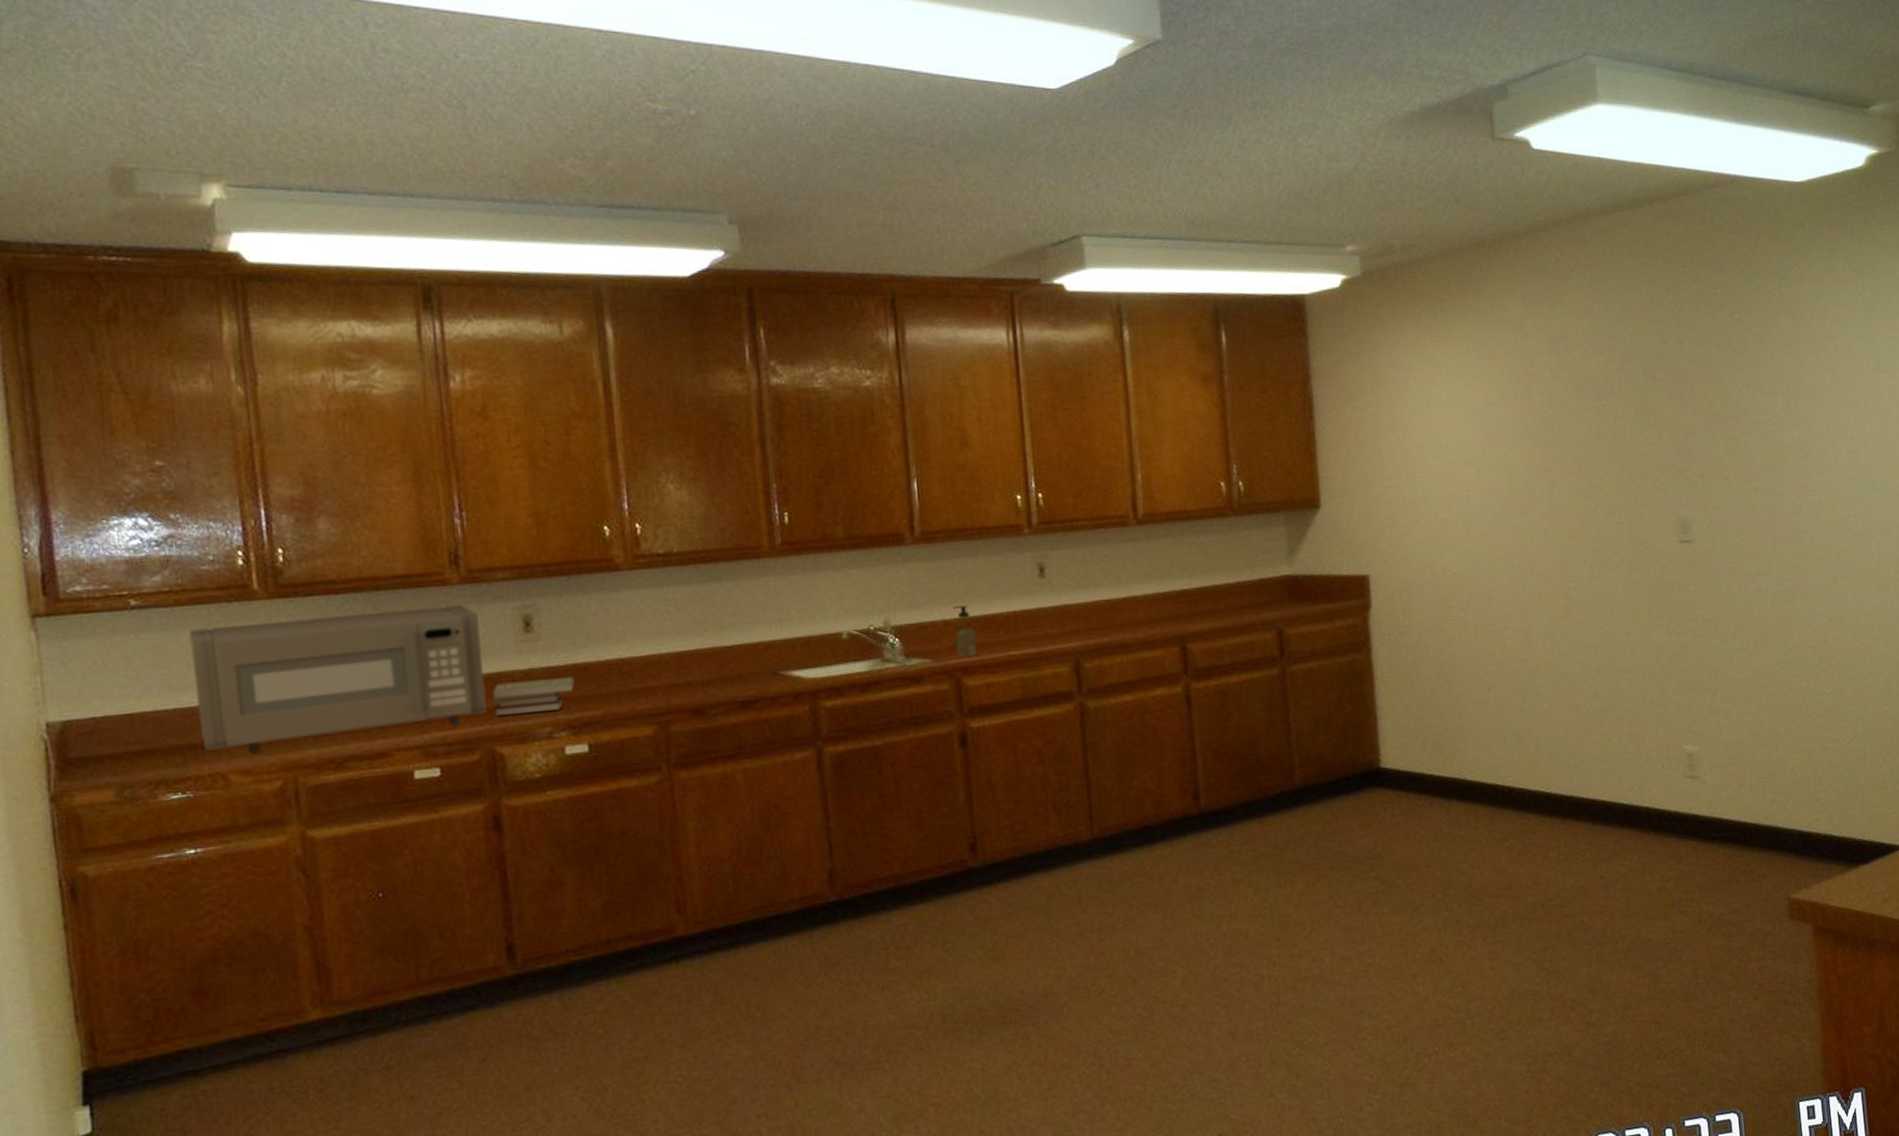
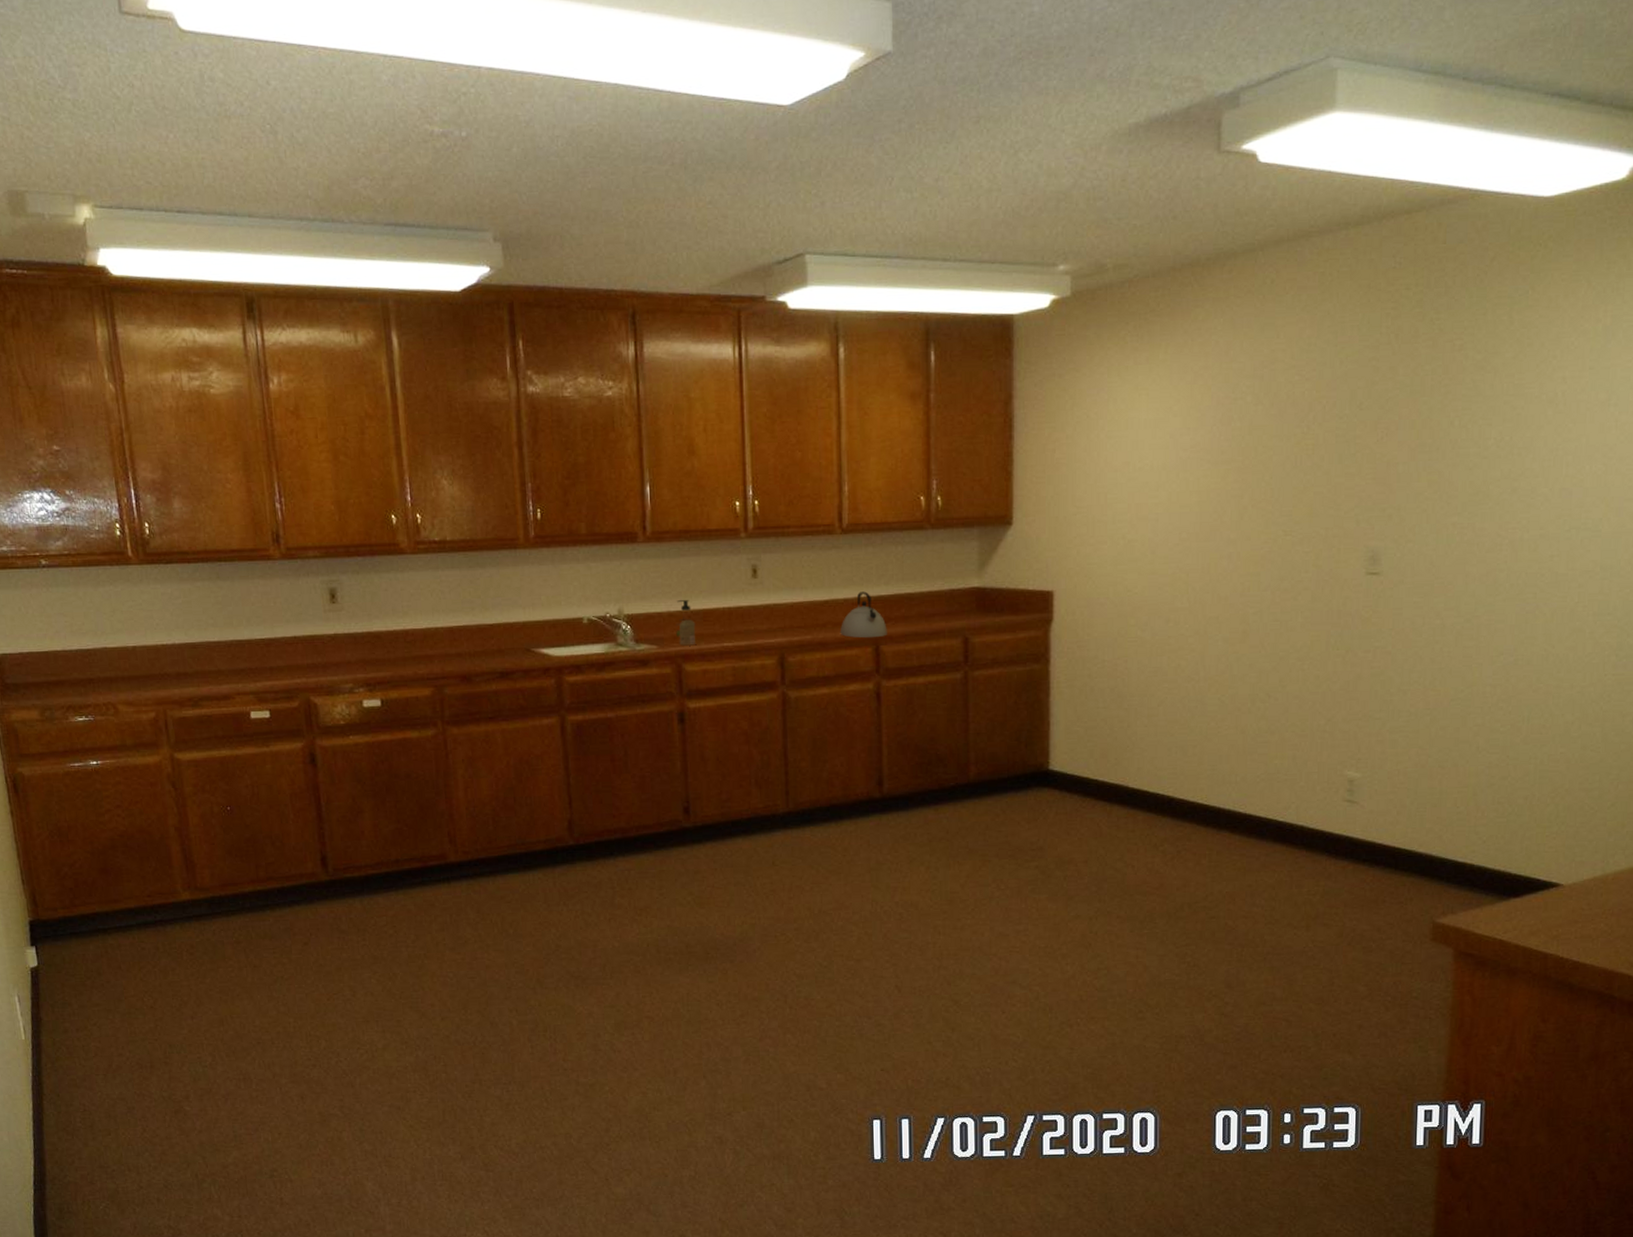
microwave: present [189,605,487,753] -> none [84,577,303,688]
books: present [492,677,575,717] -> none [307,643,370,672]
kettle: none [1141,586,1194,638] -> present [839,591,887,639]

